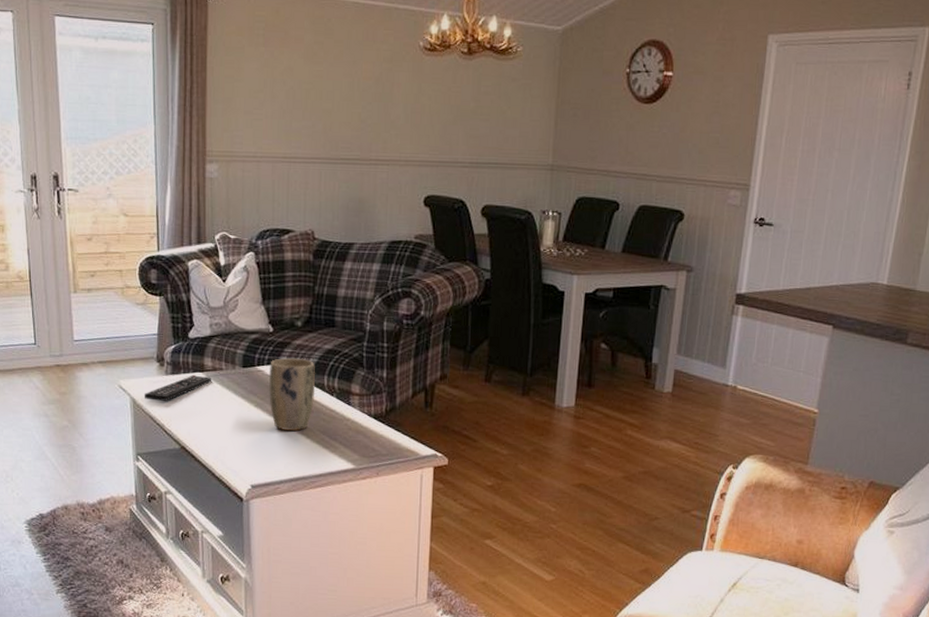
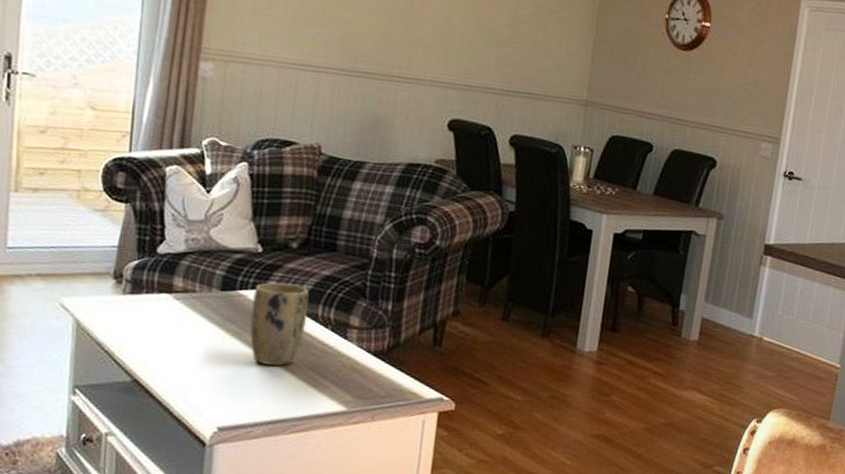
remote control: present [144,375,212,401] -> none [91,296,182,325]

